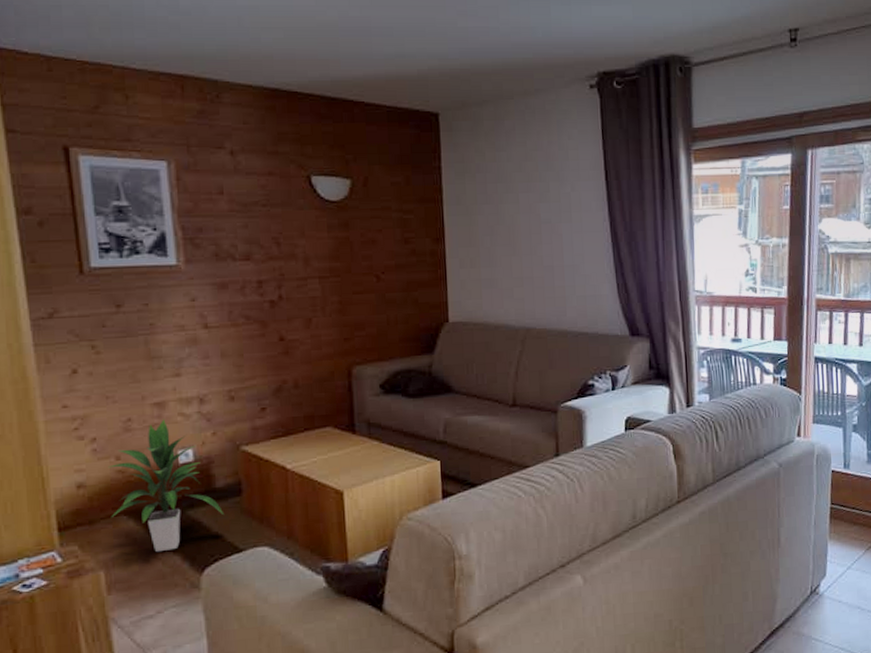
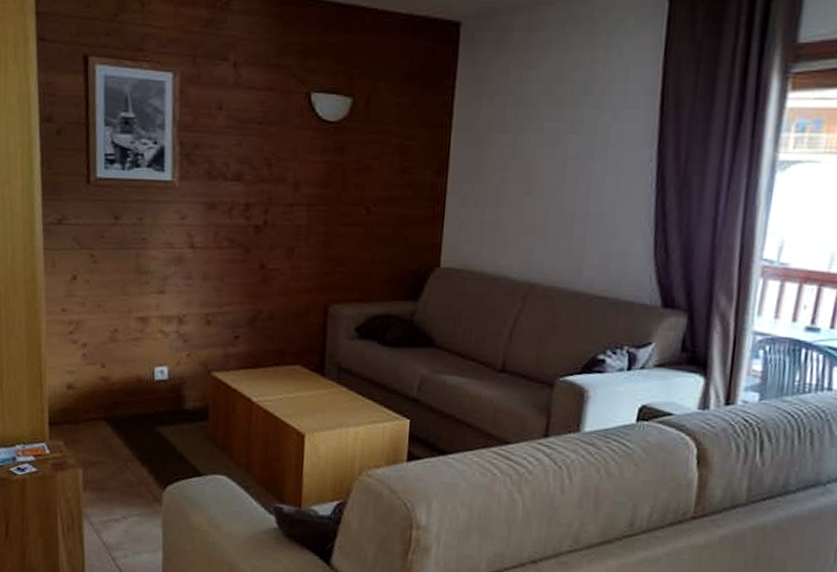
indoor plant: present [108,419,225,553] -> none [92,334,190,462]

